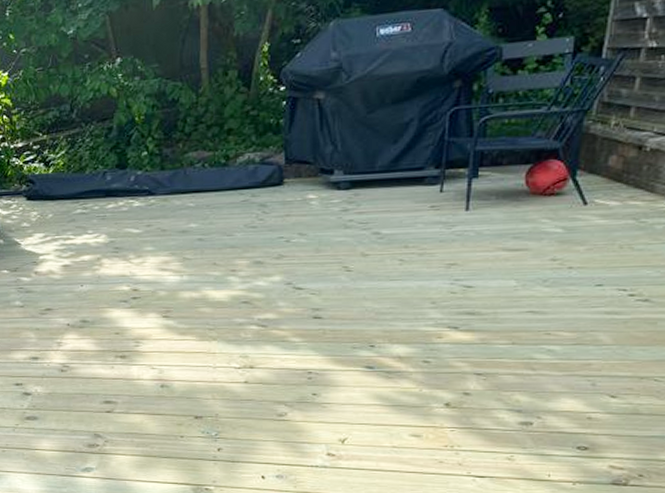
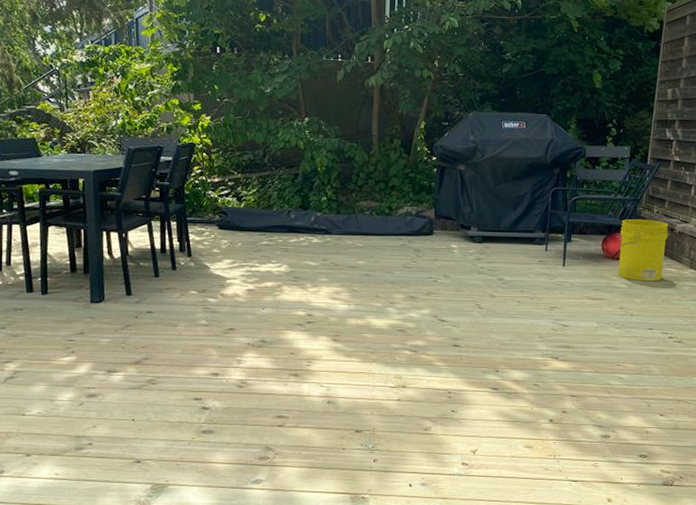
bucket: none [550,136,634,223] -> present [618,219,669,282]

